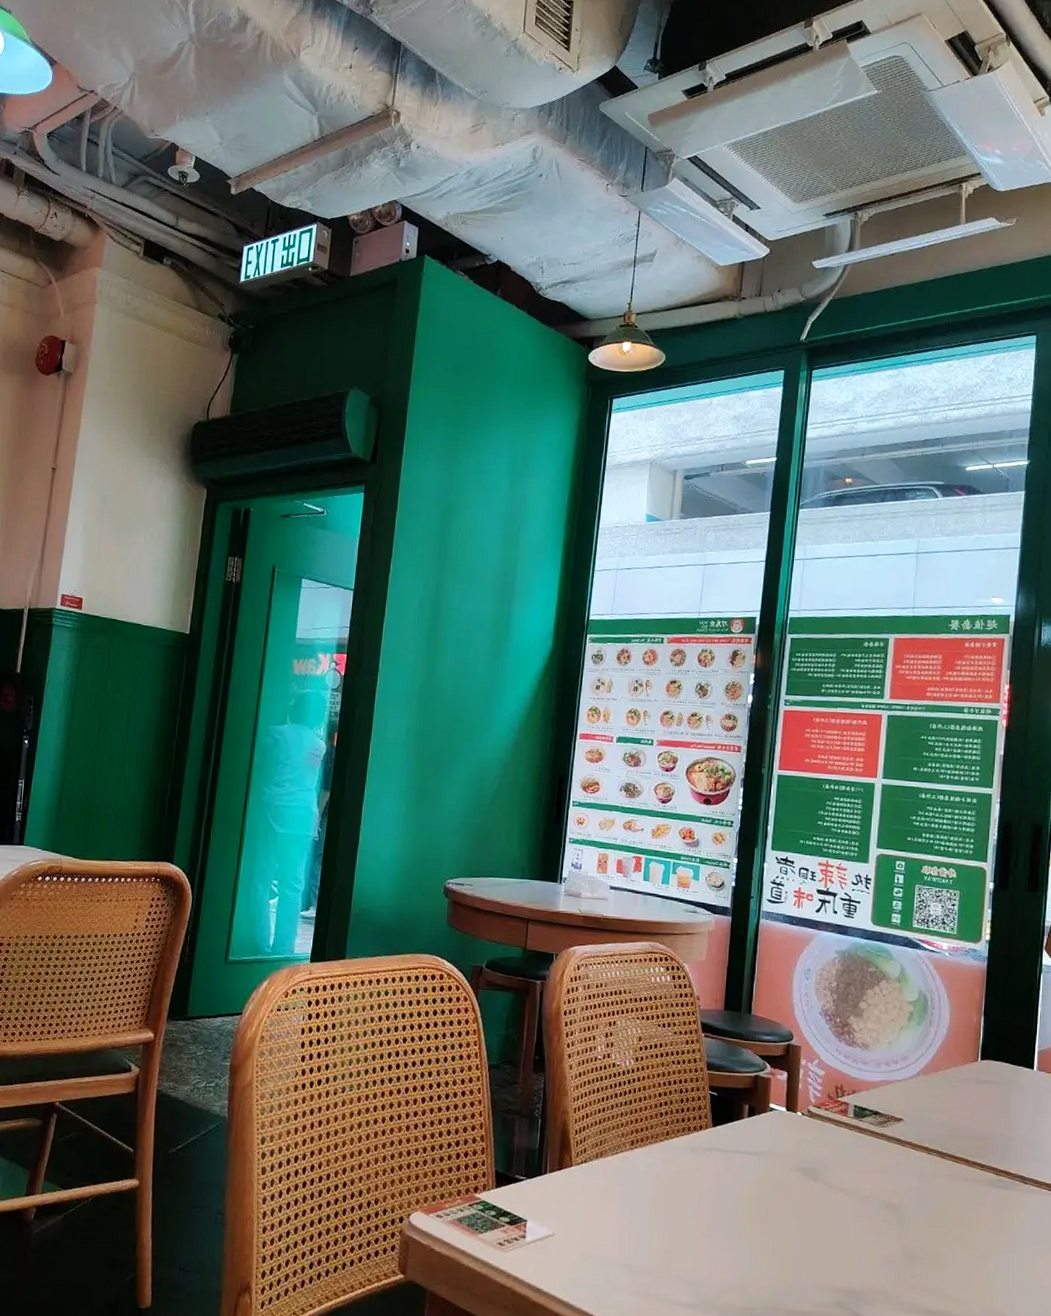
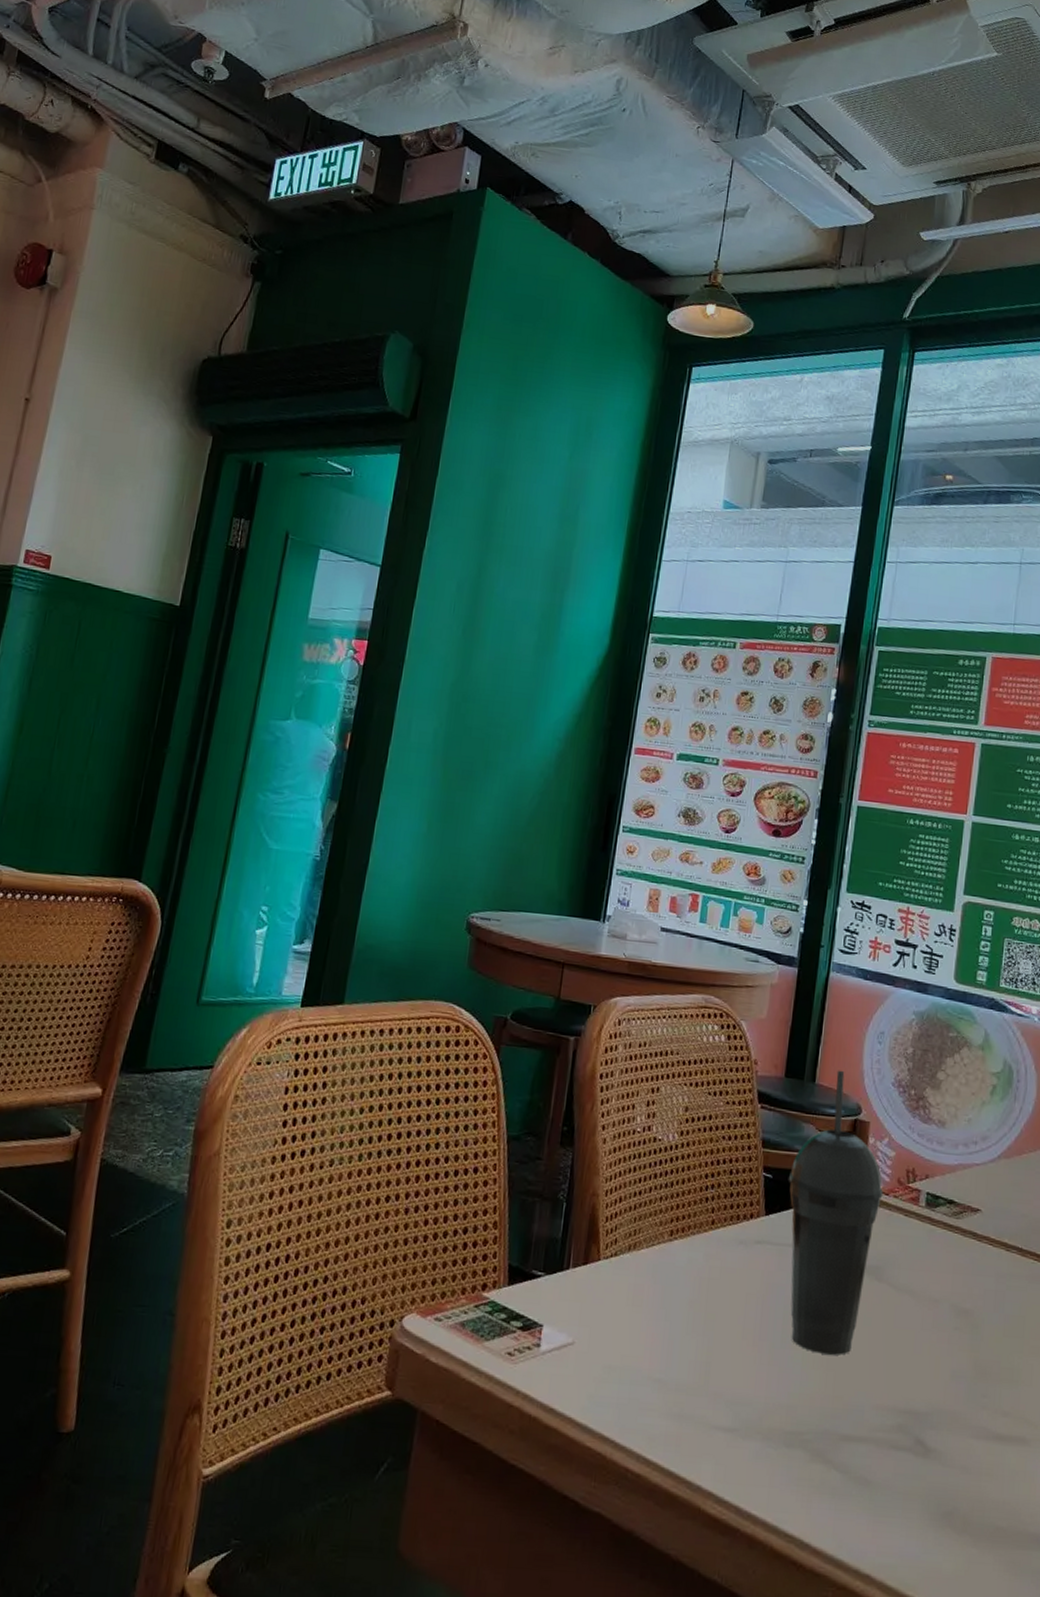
beverage cup: none [731,1002,815,1244] -> present [788,1070,883,1355]

